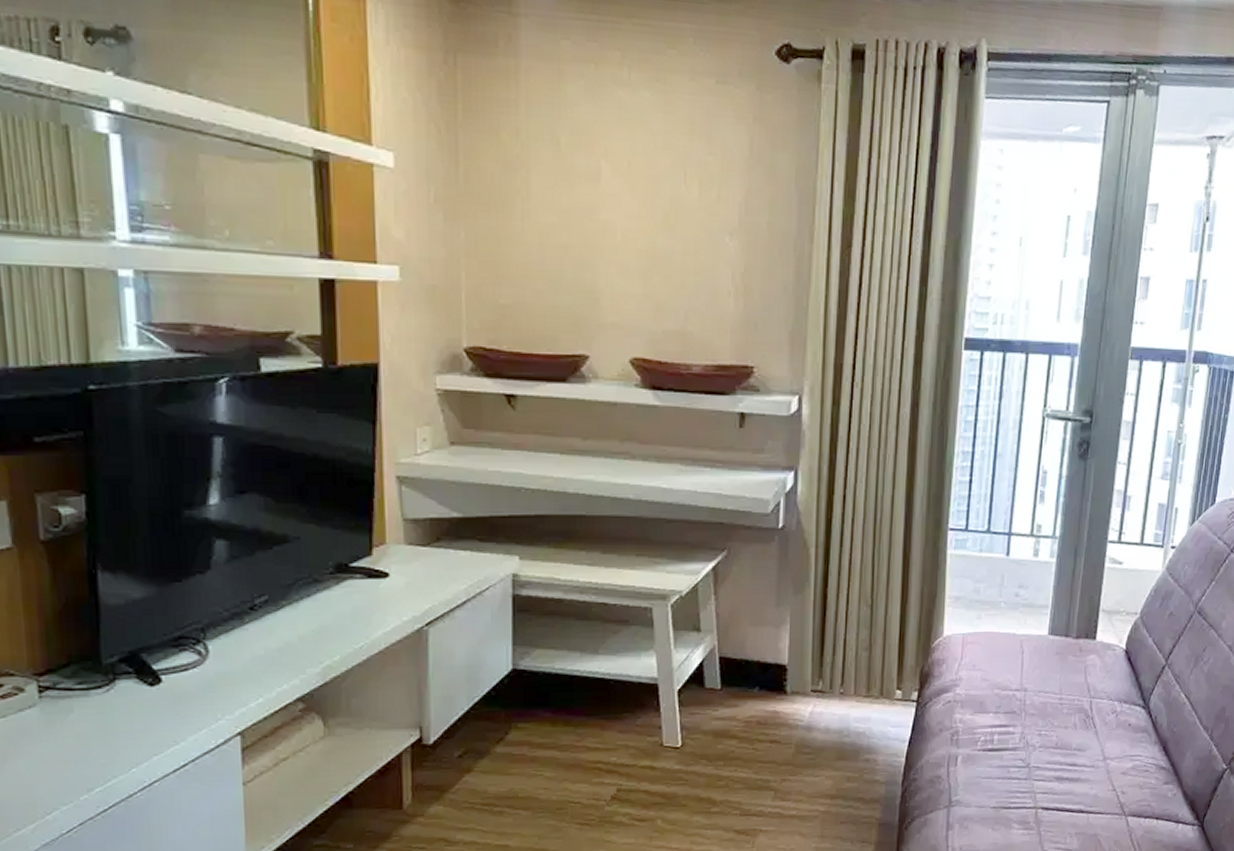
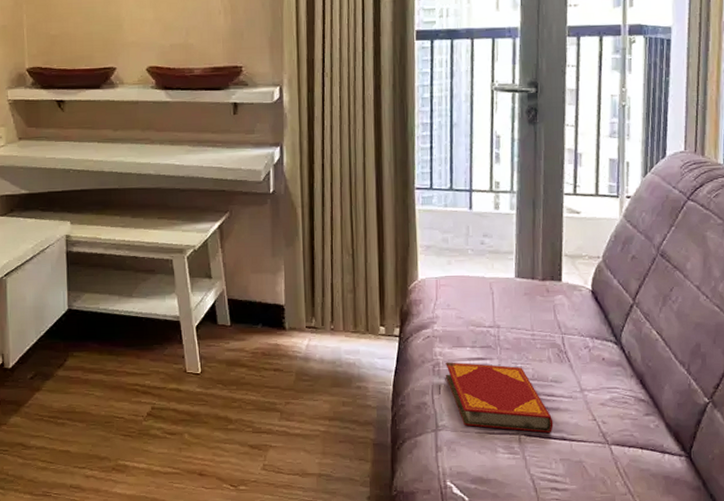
hardback book: none [964,730,1073,806] -> present [445,362,554,433]

